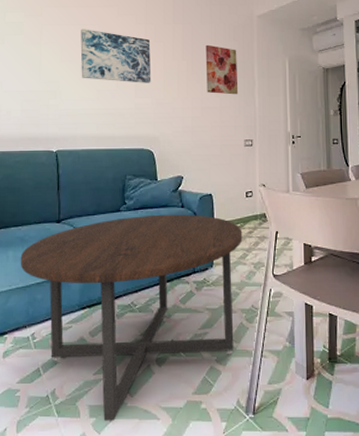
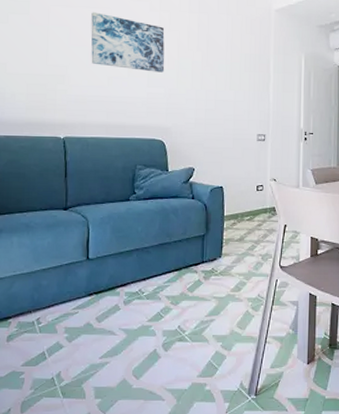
coffee table: present [20,214,243,422] -> none [25,205,252,403]
wall art: present [205,44,239,95] -> none [221,36,253,89]

